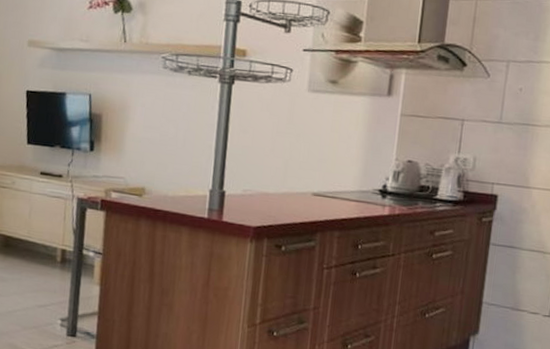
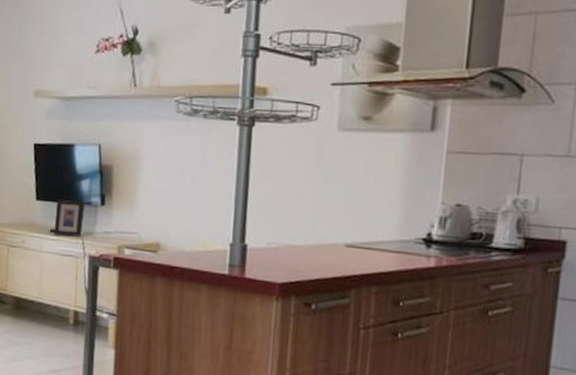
picture frame: none [43,145,74,180] -> present [54,200,84,237]

